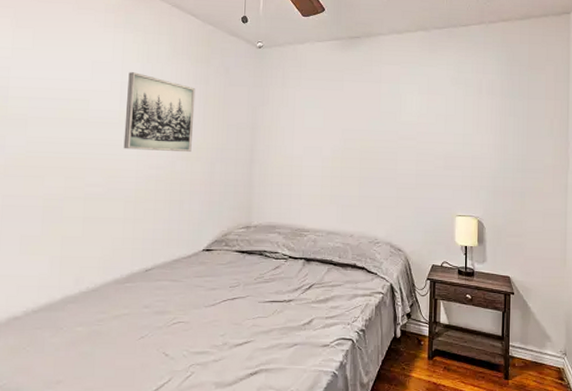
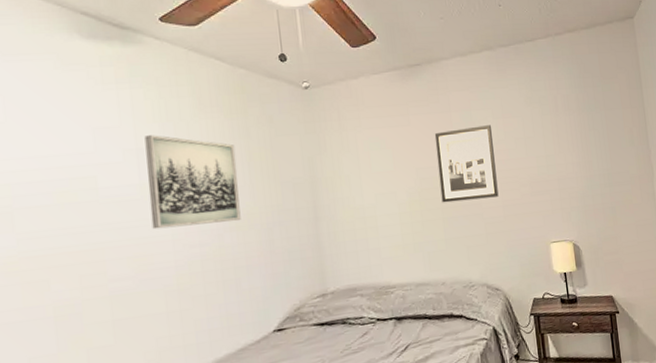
wall art: none [361,98,416,165] -> present [434,125,499,203]

